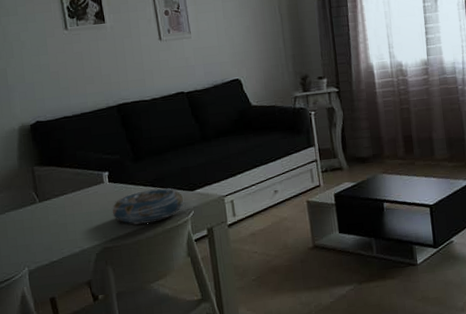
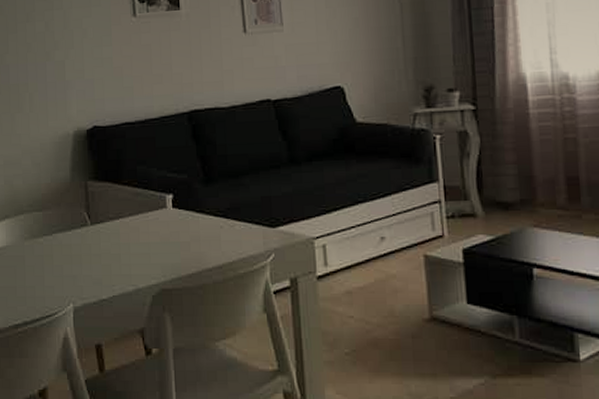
decorative bowl: present [111,188,184,225] -> none [174,220,263,265]

